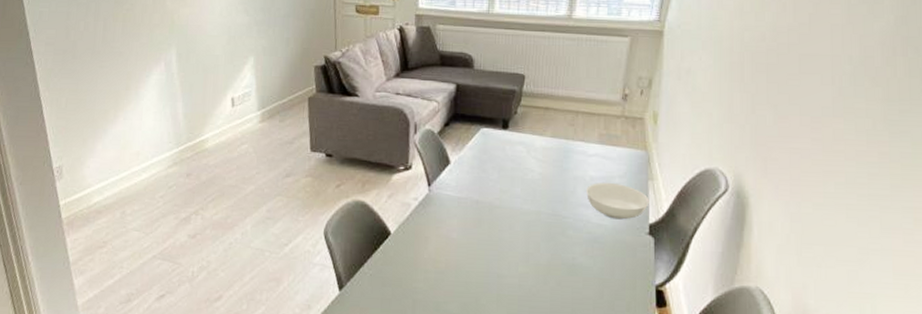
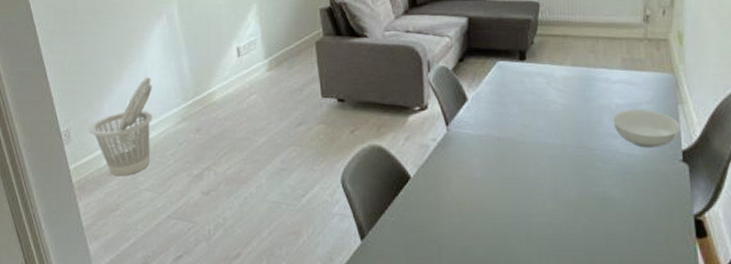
laundry basket: none [80,121,146,215] -> present [88,77,153,176]

